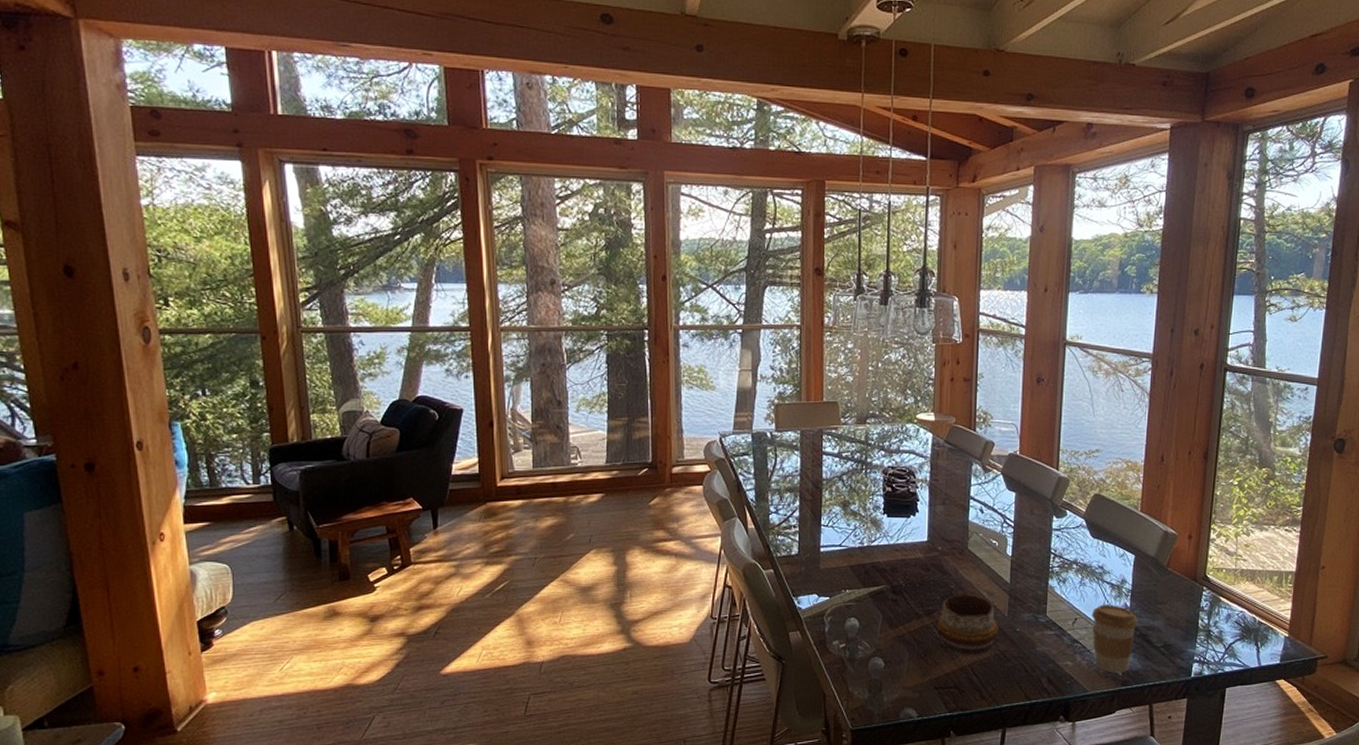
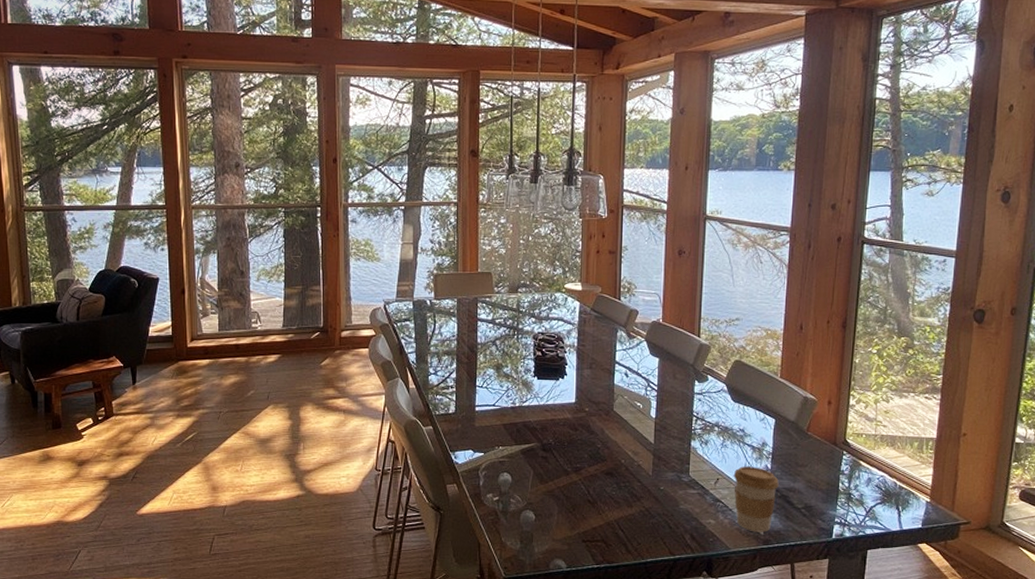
decorative bowl: present [936,595,998,655] -> none [584,454,643,511]

